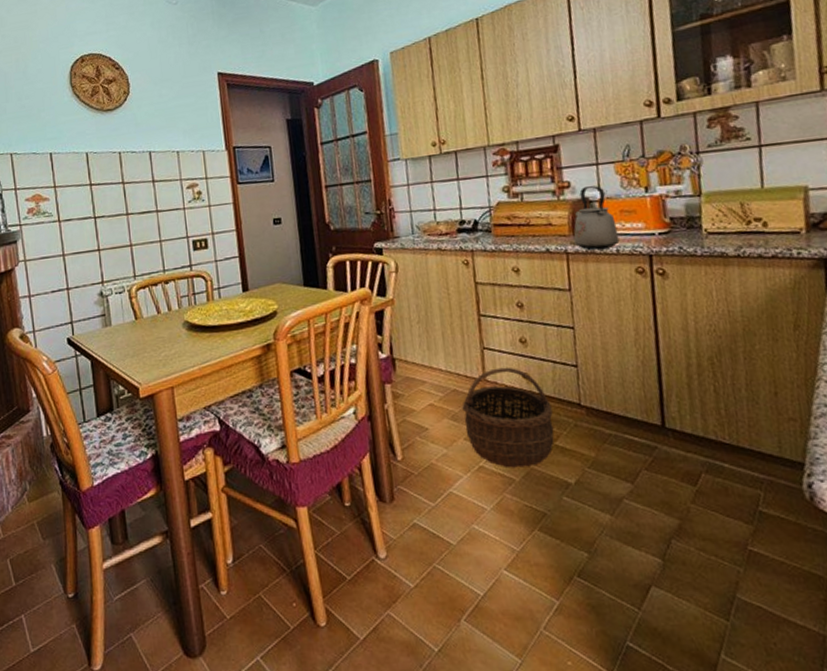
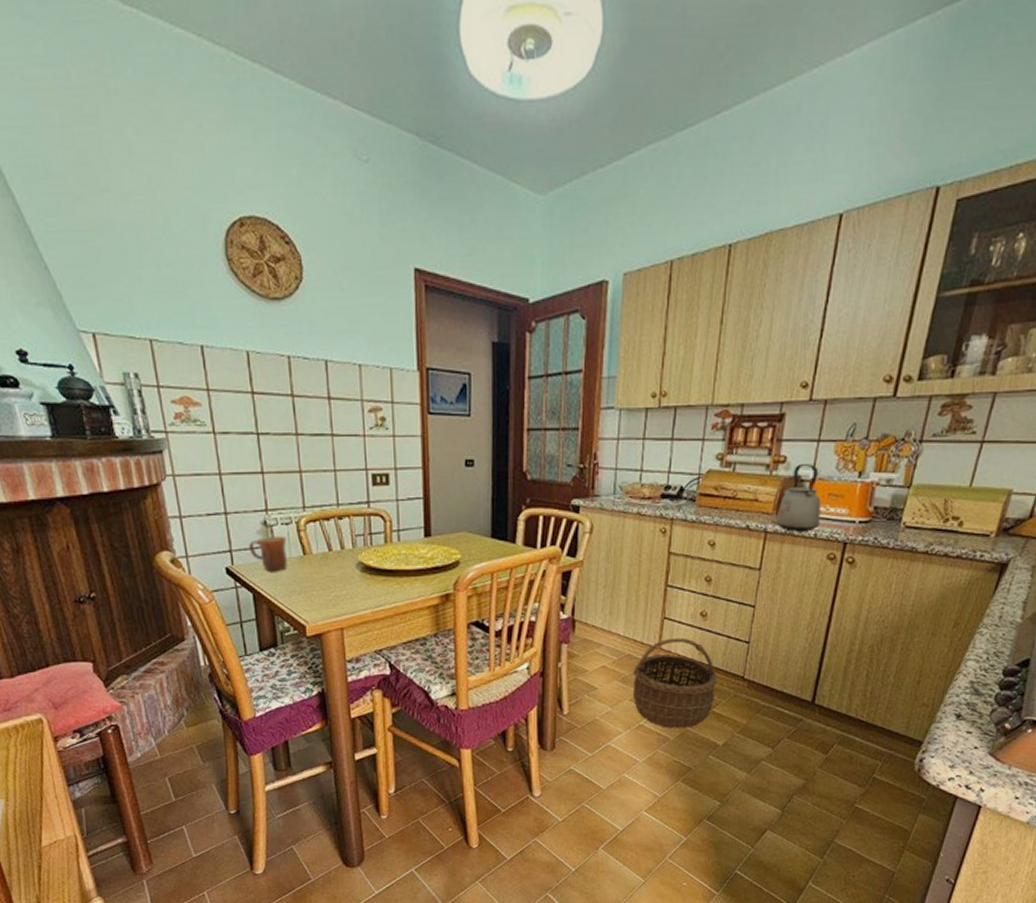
mug: none [87,304,121,338] -> present [249,535,287,571]

